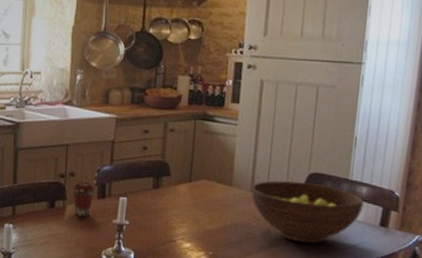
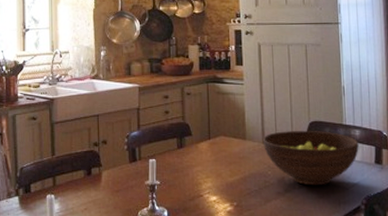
coffee cup: present [72,181,95,217] -> none [105,147,126,181]

